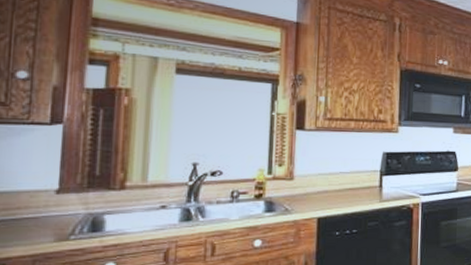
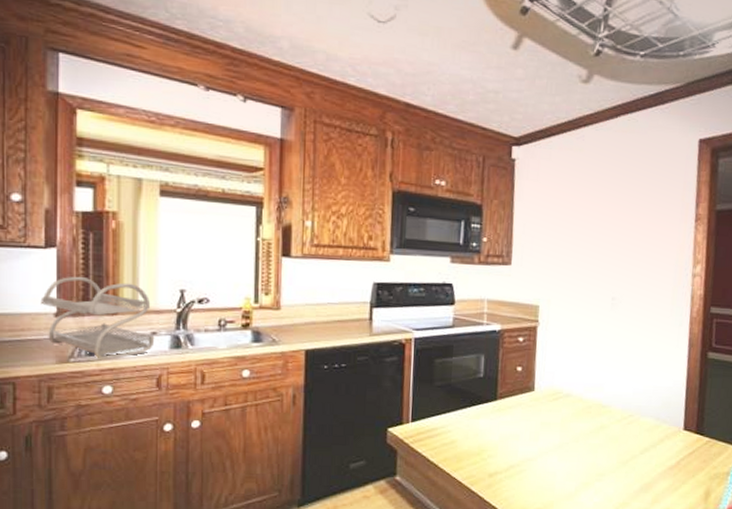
dish rack: none [41,152,164,237] -> present [40,276,155,361]

